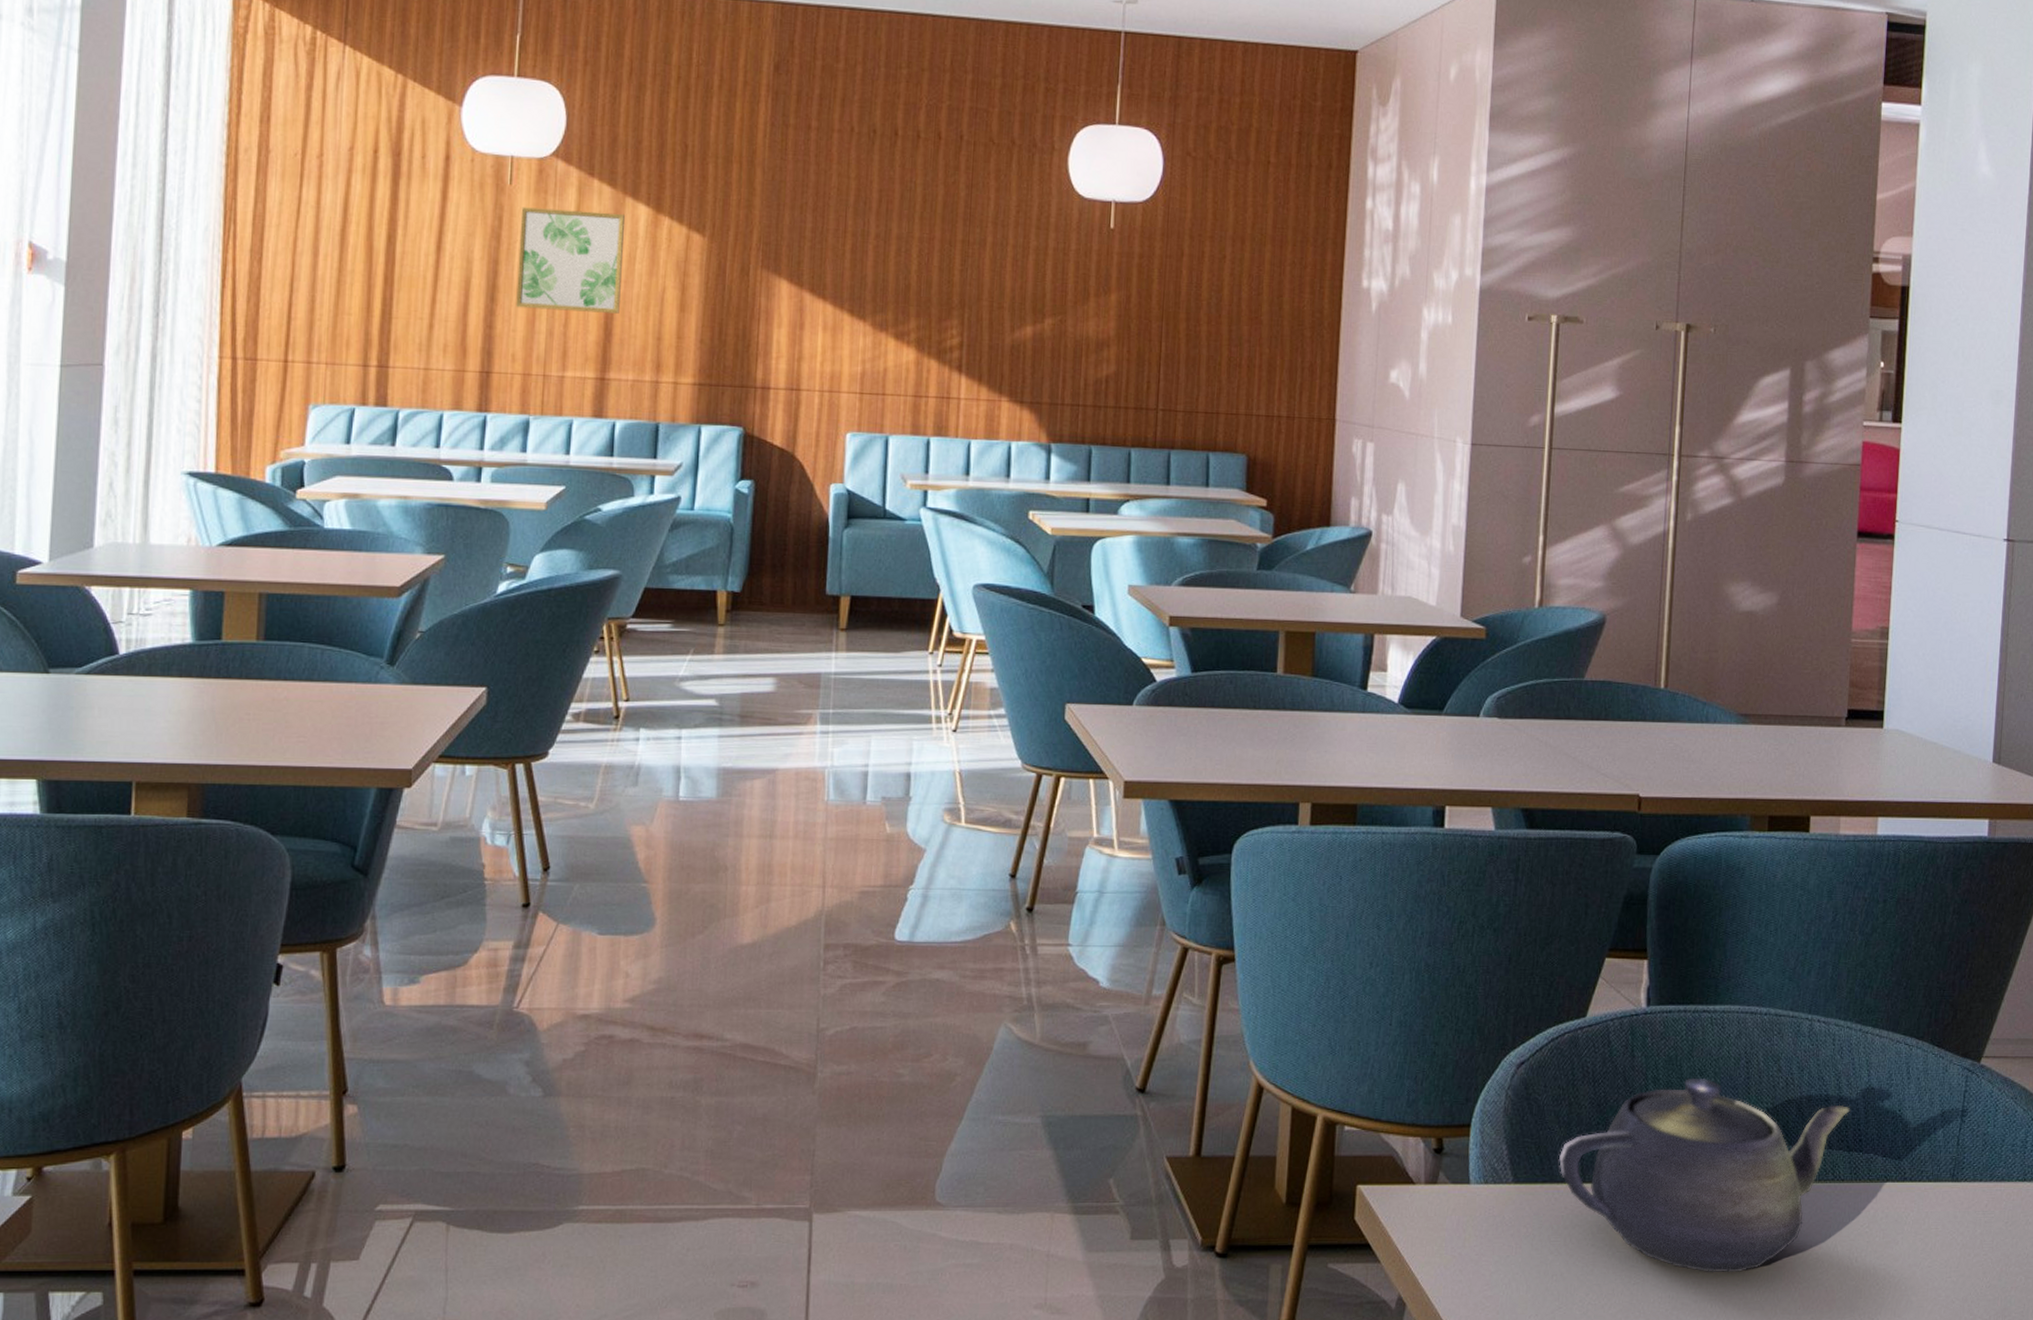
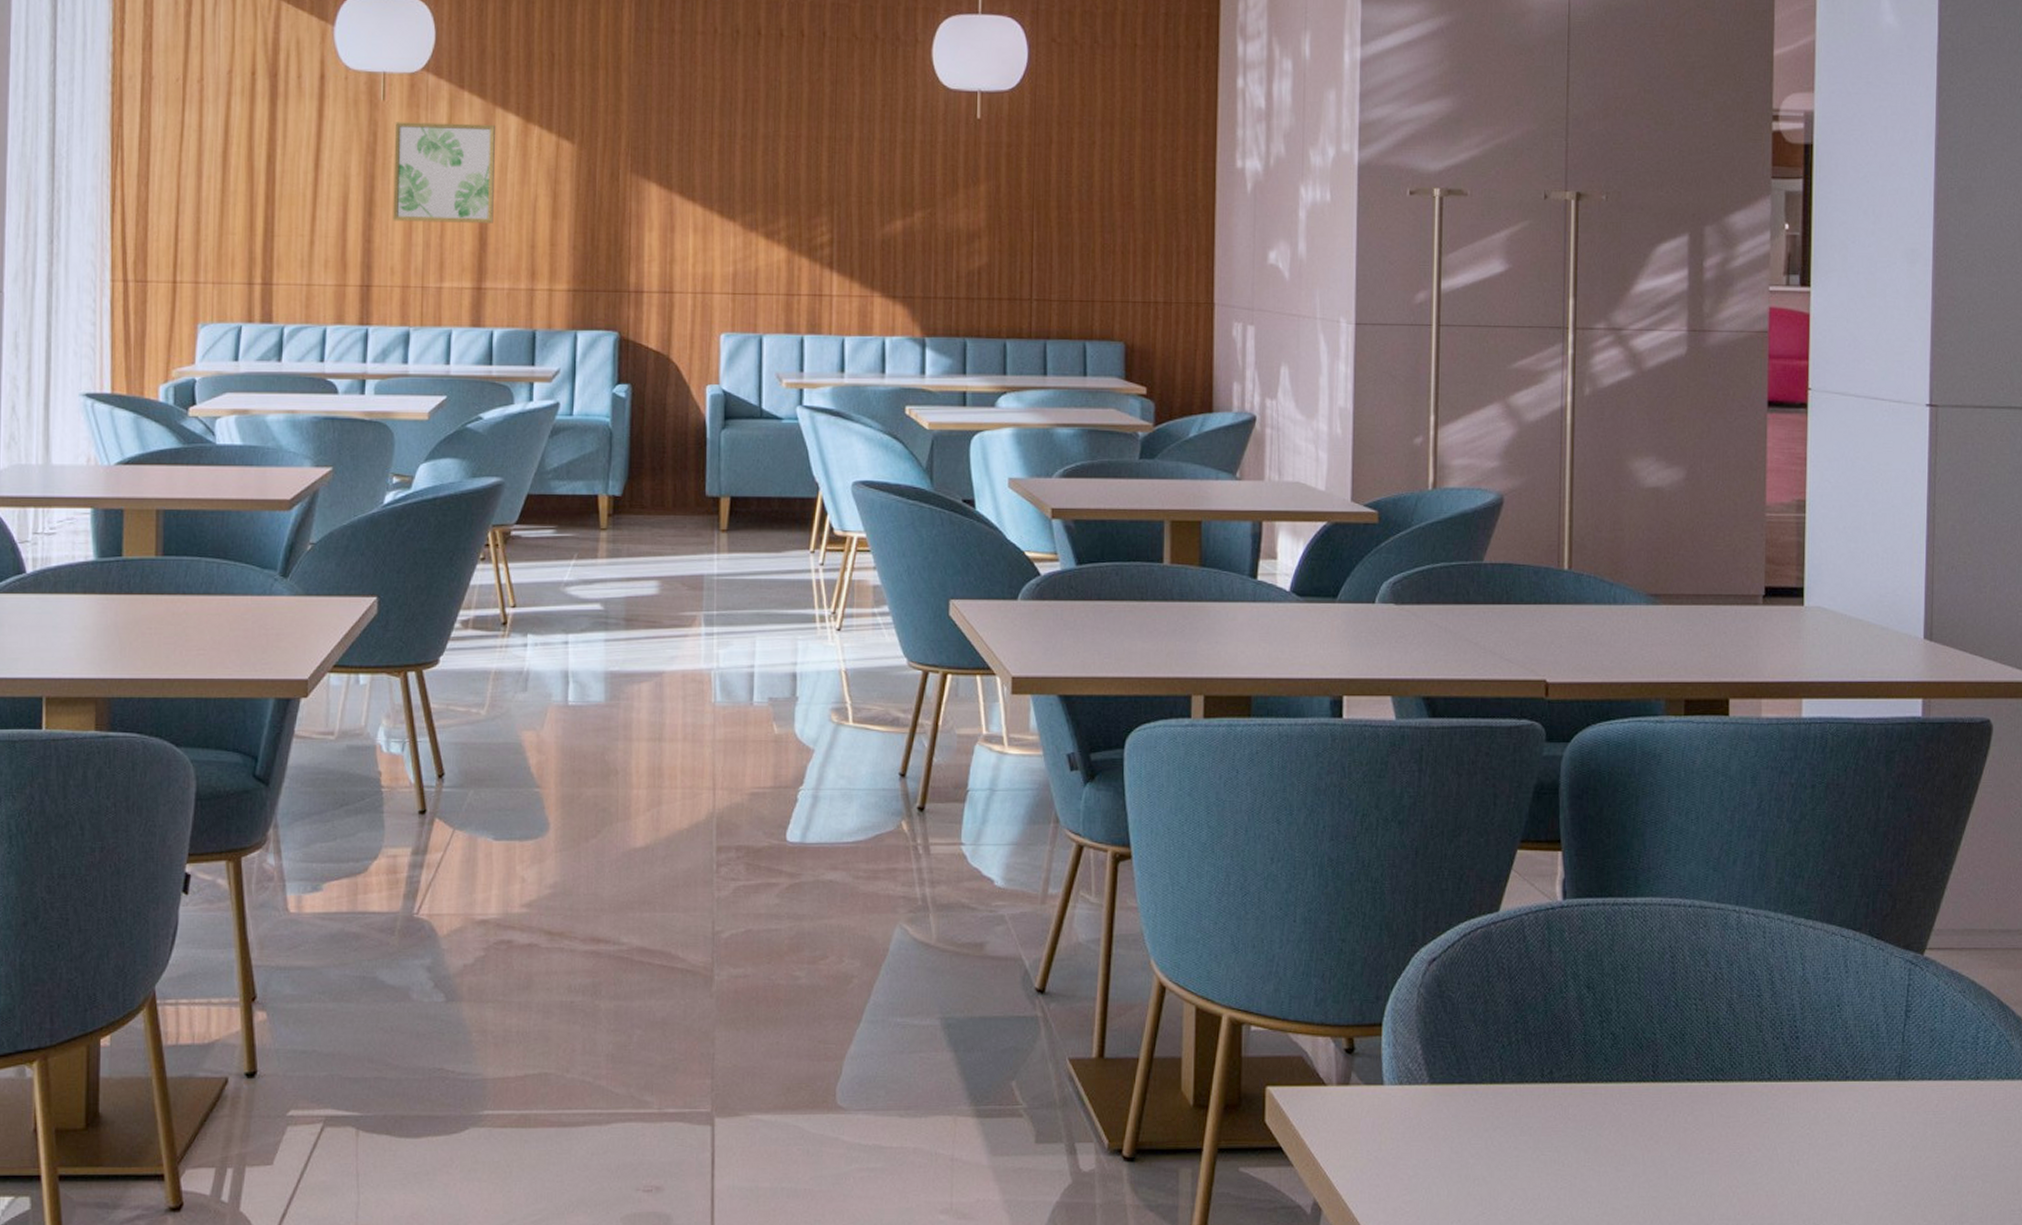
teapot: present [1558,1077,1850,1273] -> none [1475,973,1785,1177]

